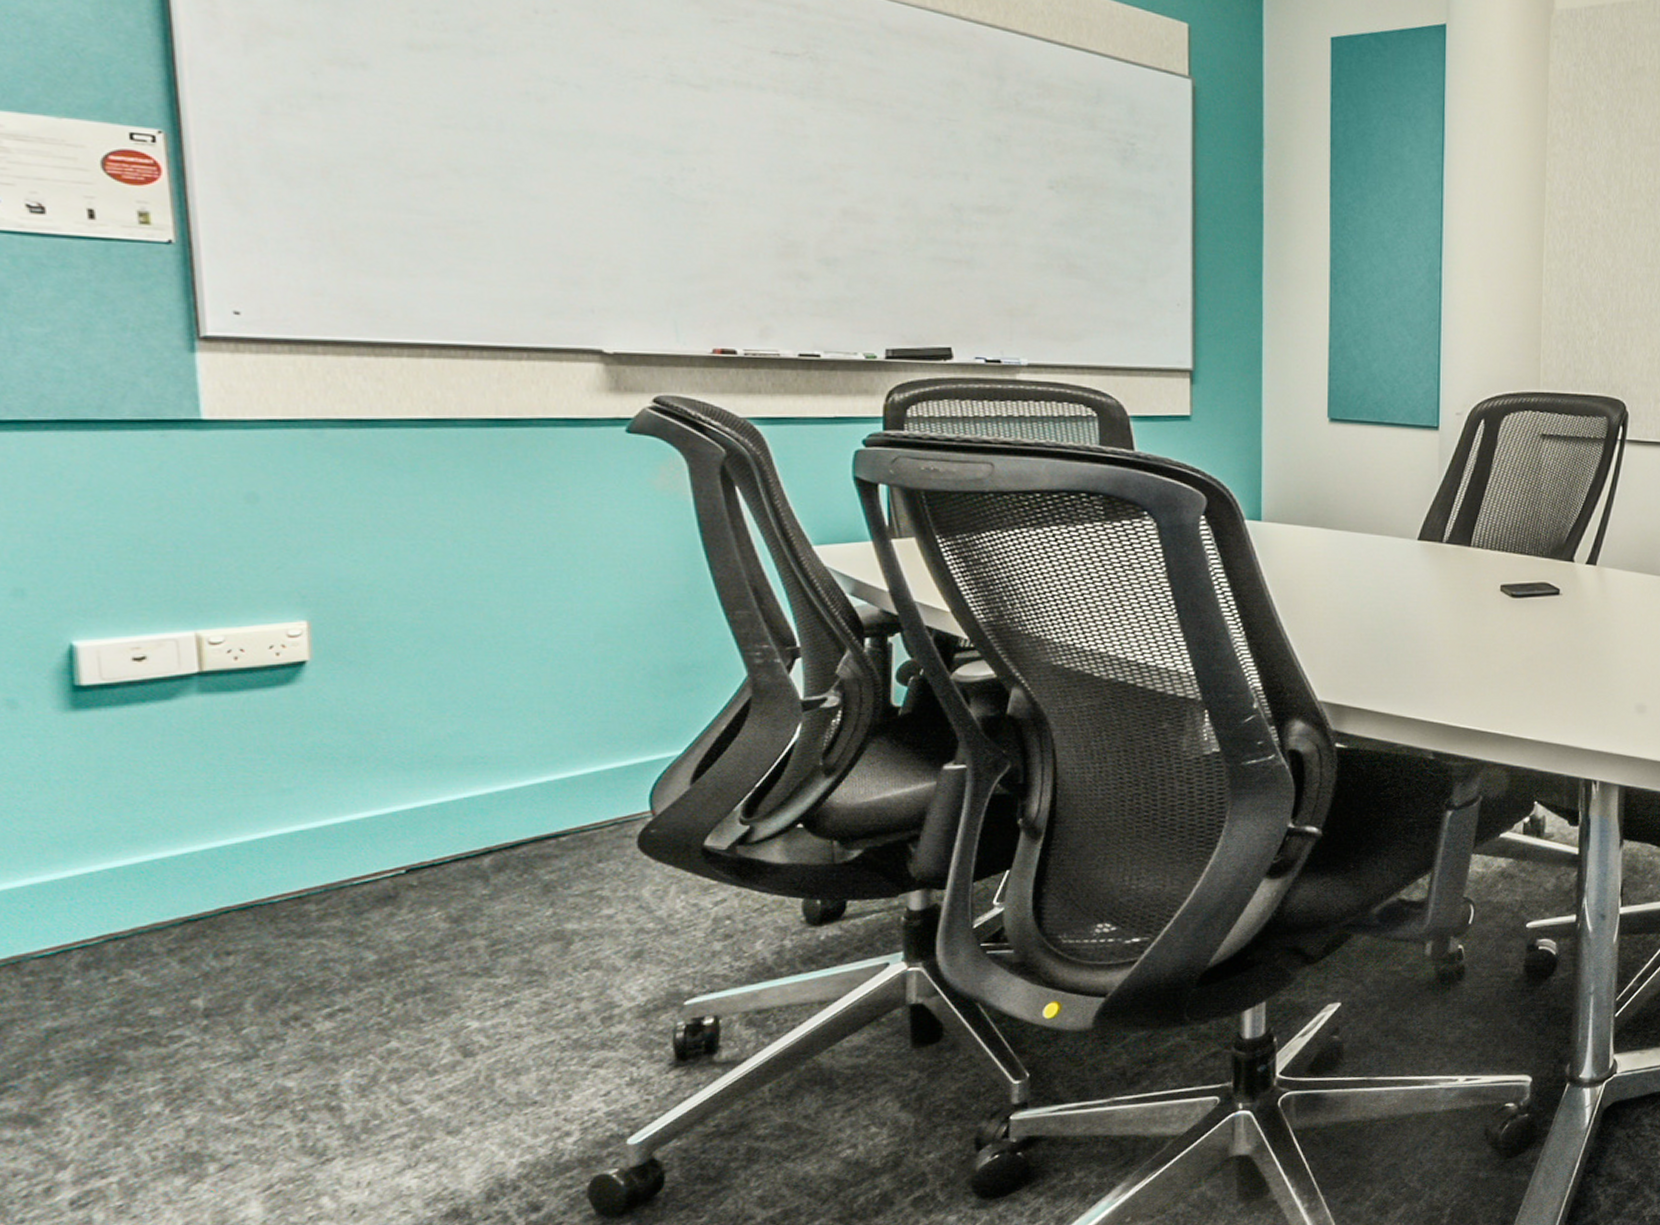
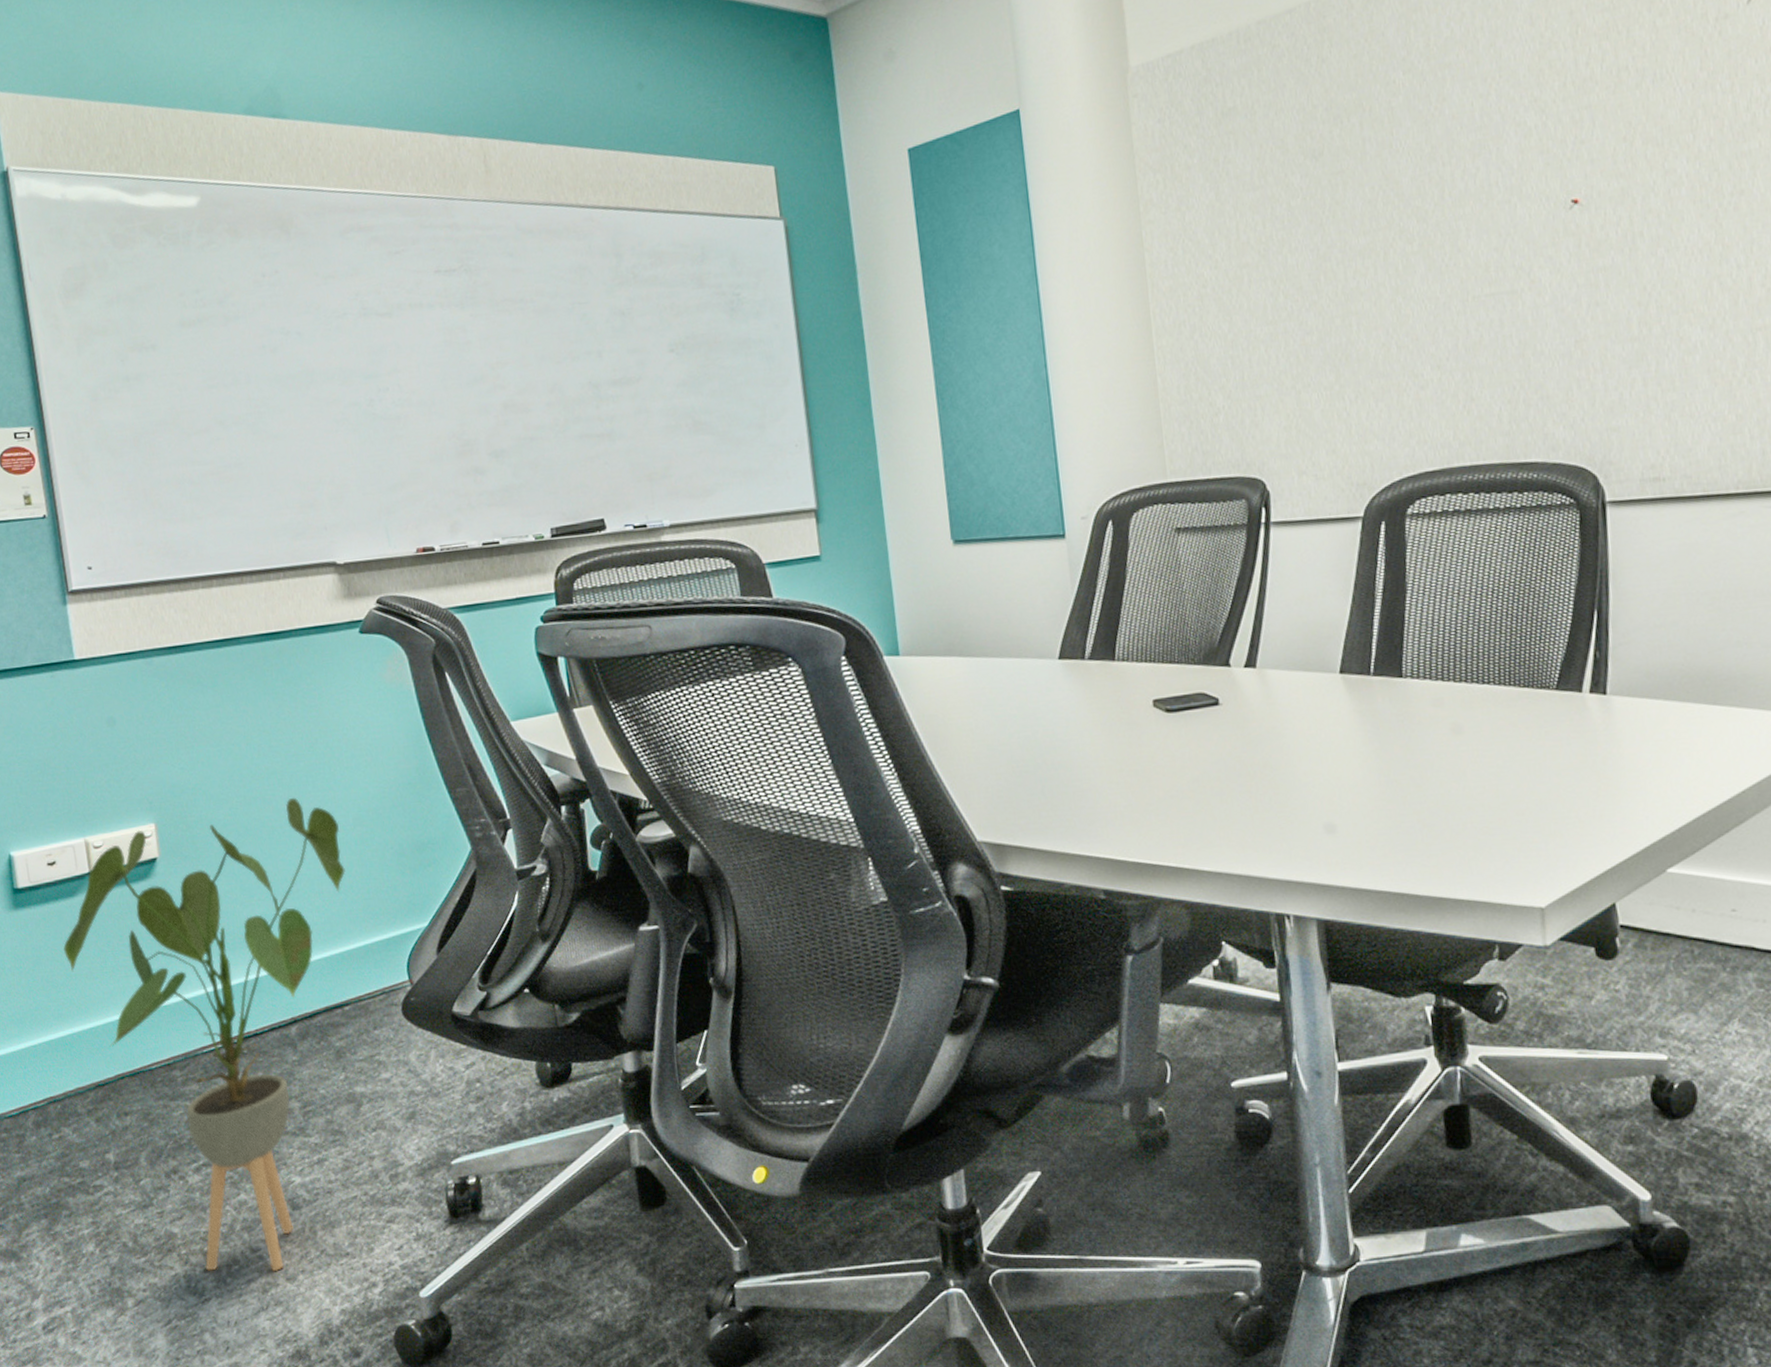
house plant: none [149,605,578,1128] -> present [63,797,345,1272]

